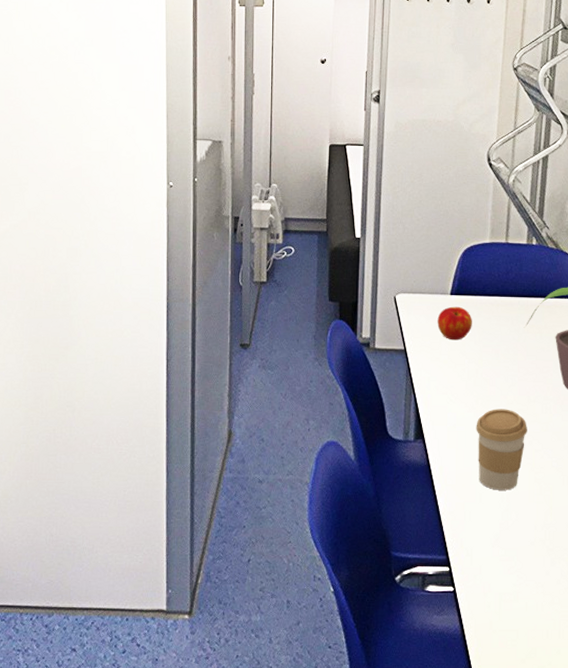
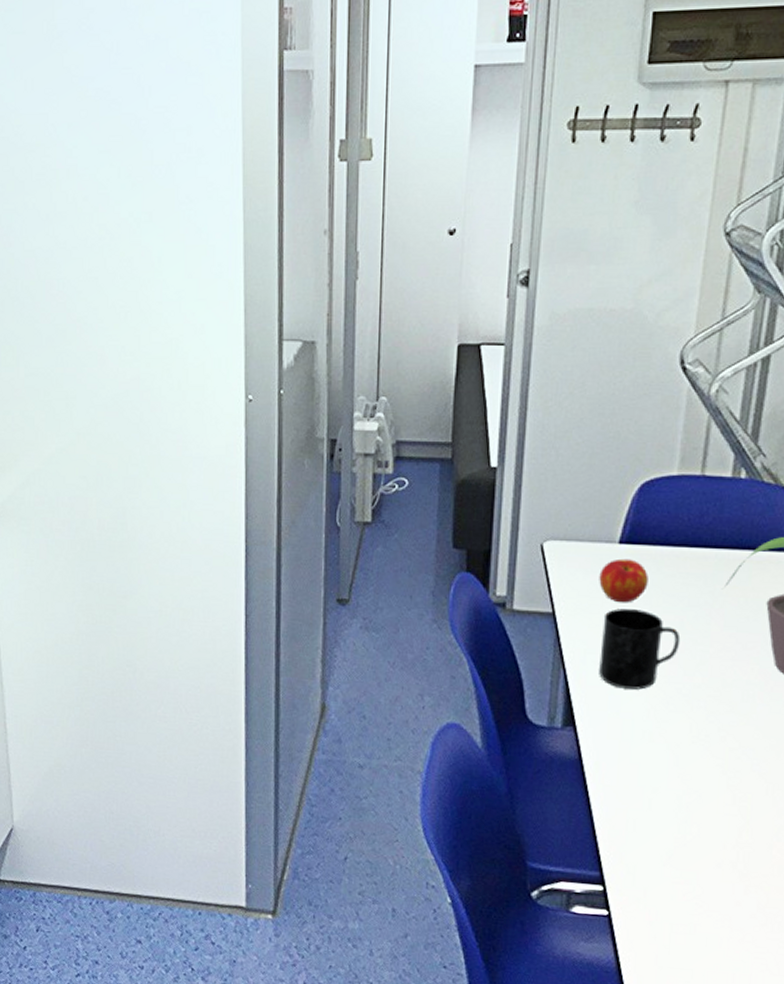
mug: none [440,344,497,407] -> present [599,608,681,690]
coffee cup: present [476,409,527,490] -> none [647,693,720,797]

